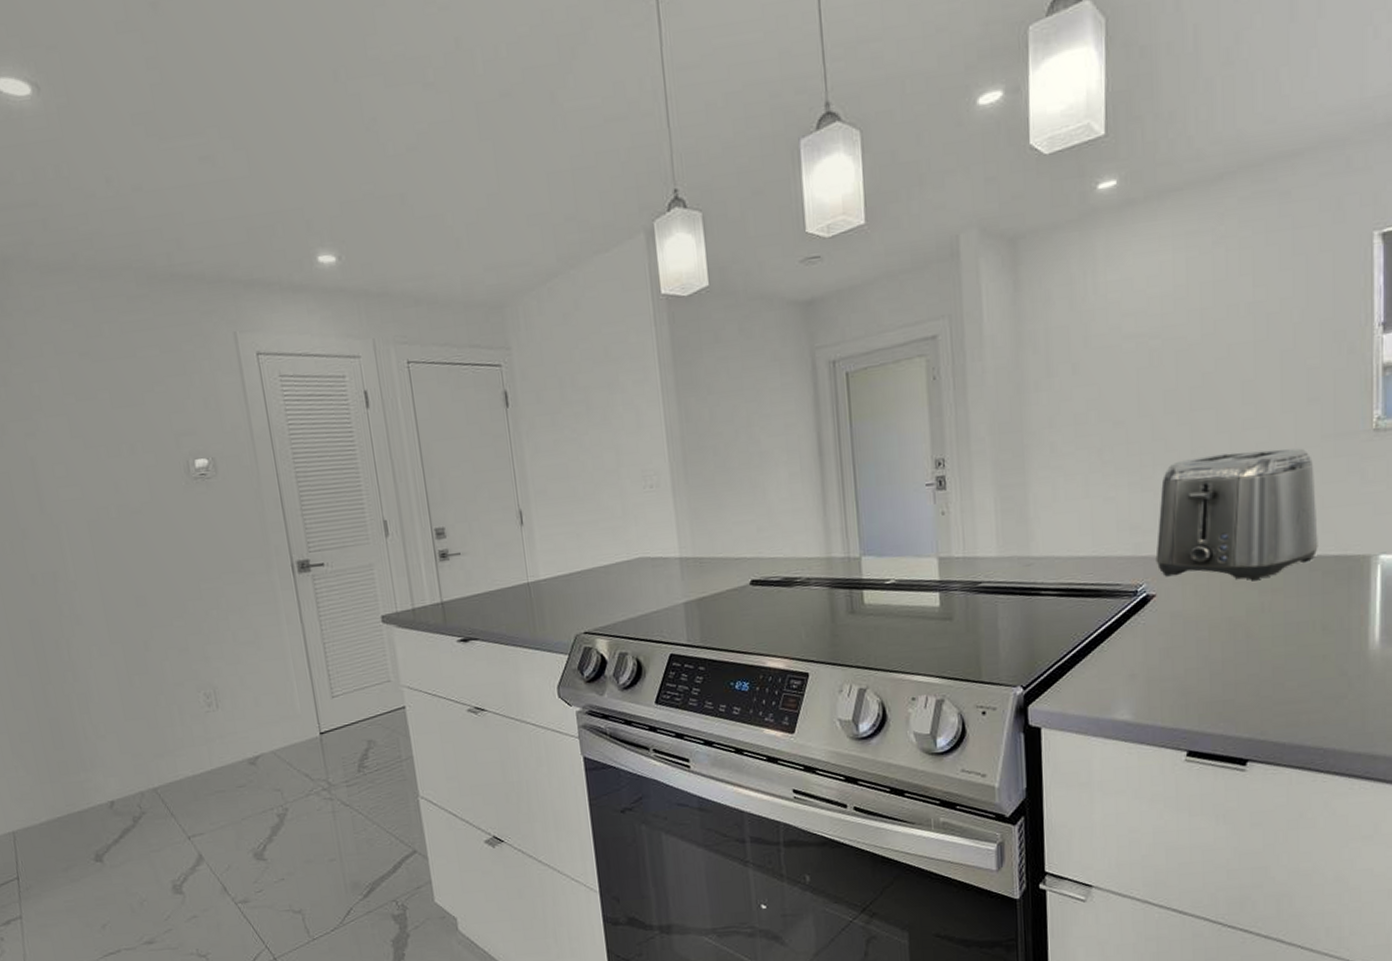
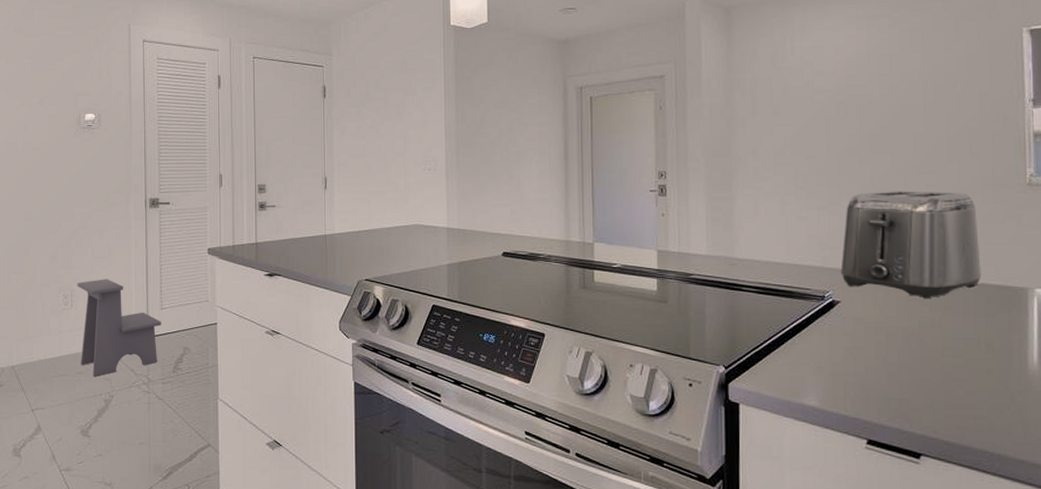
step stool: none [219,668,337,789] -> present [77,279,161,376]

